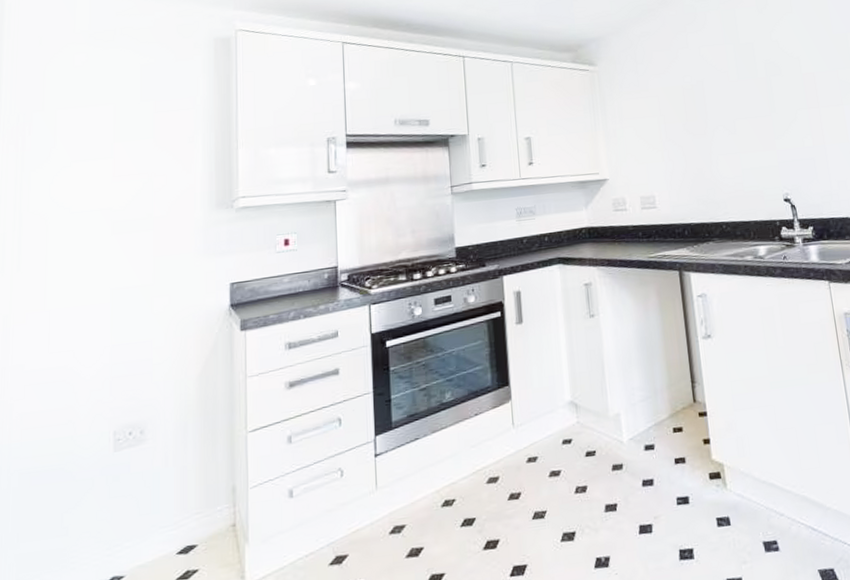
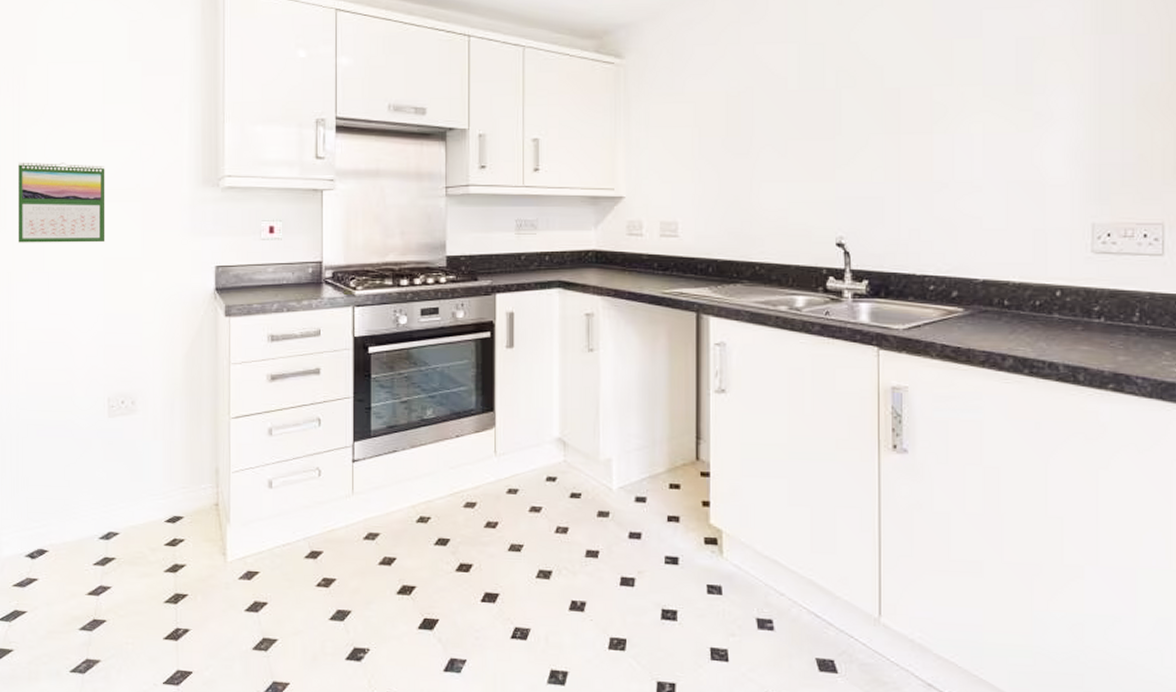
calendar: none [17,200,115,285] -> present [18,162,106,243]

